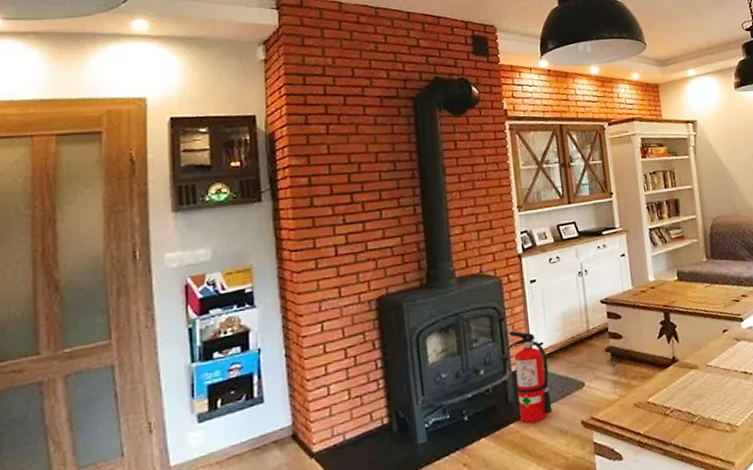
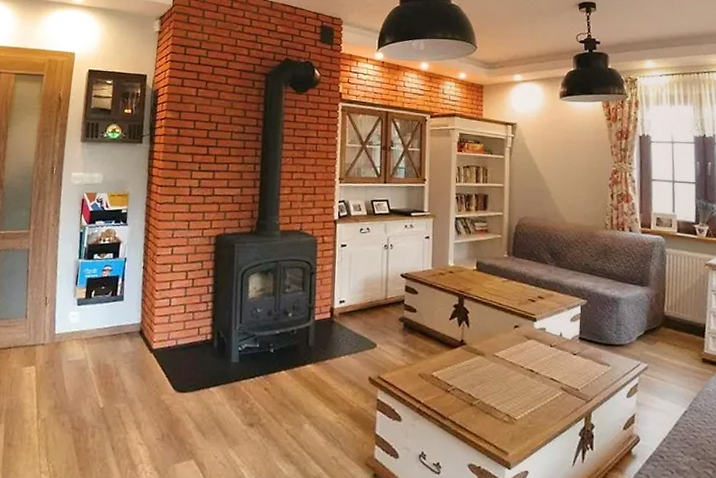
fire extinguisher: present [508,330,553,423] -> none [315,285,347,368]

